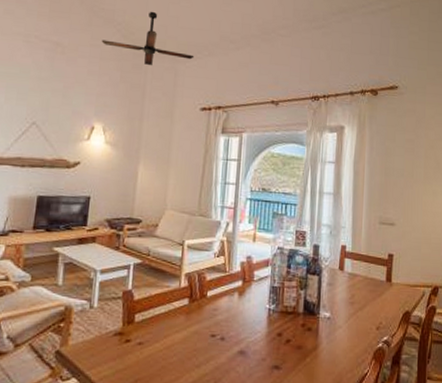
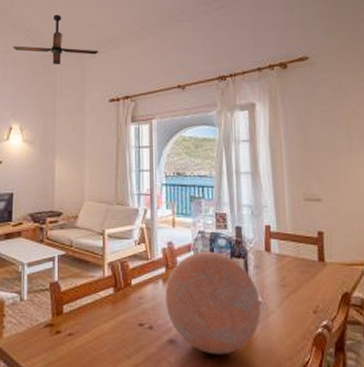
decorative orb: none [238,267,330,366] -> present [165,252,262,355]

